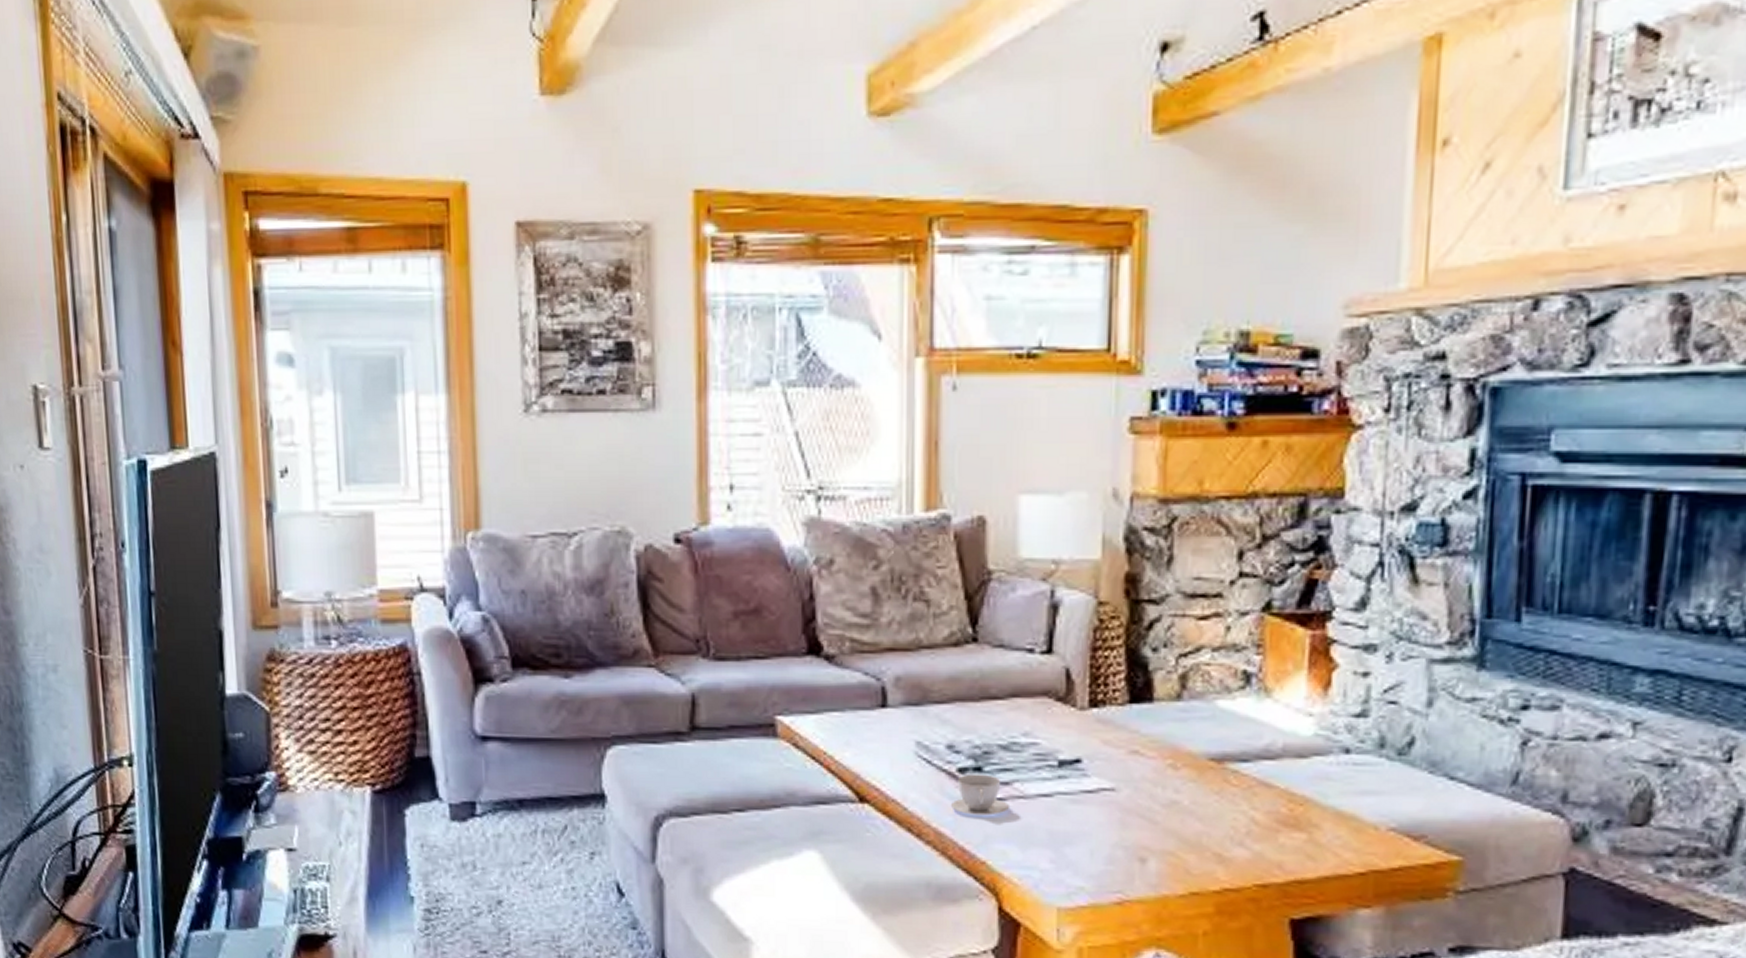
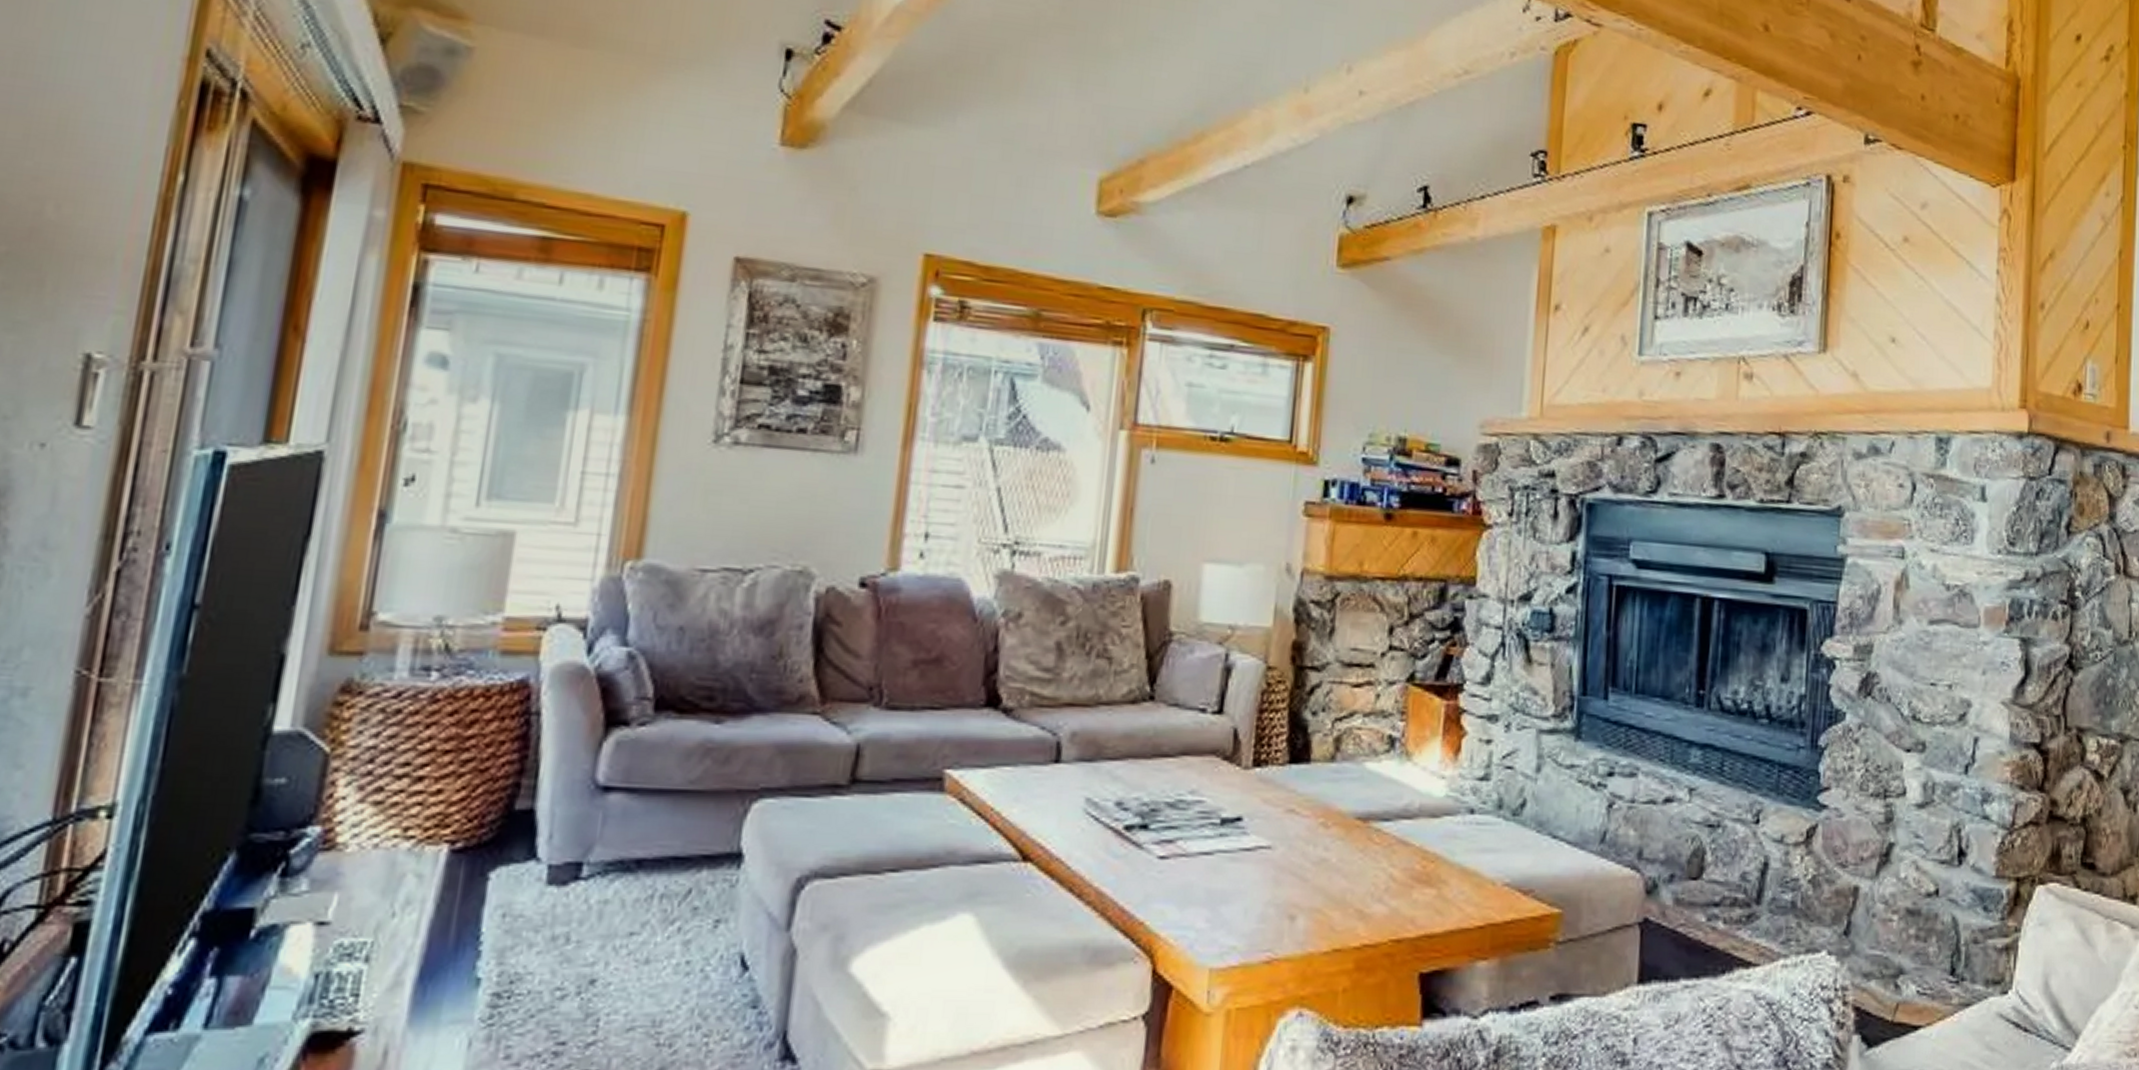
teacup: present [951,774,1011,816] -> none [1115,831,1173,874]

